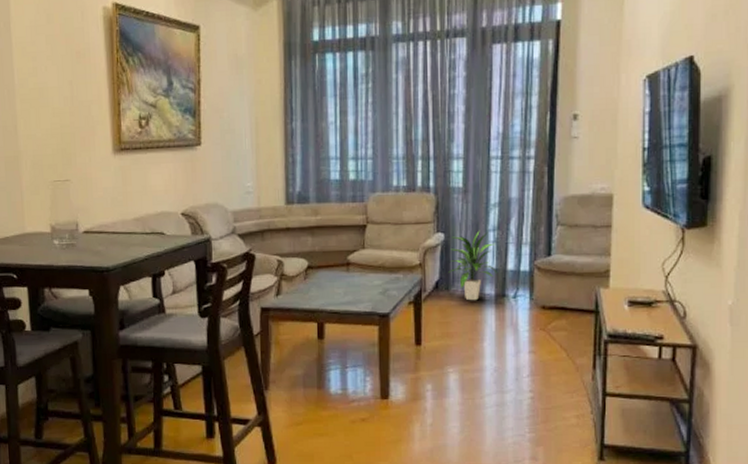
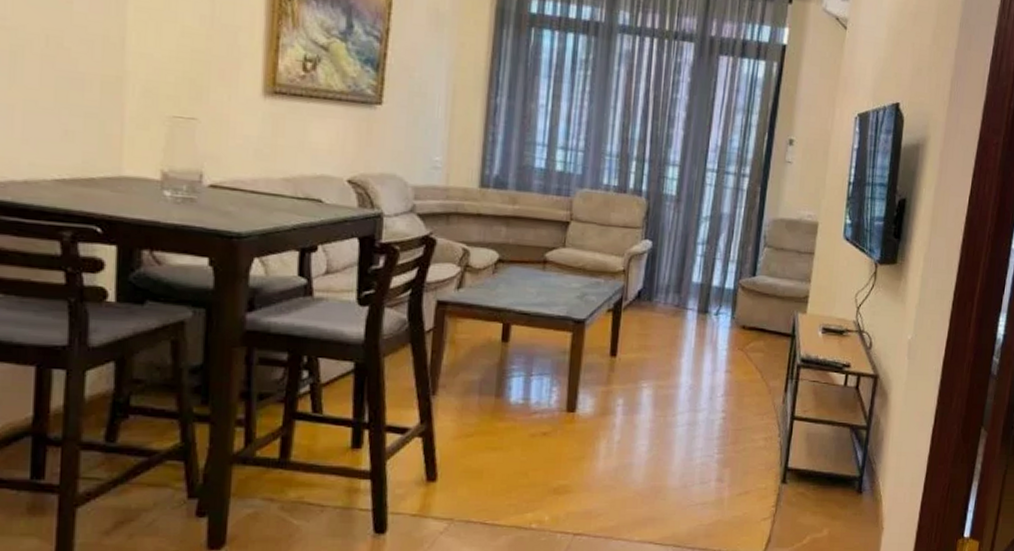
indoor plant: present [448,230,497,301] -> none [652,242,703,315]

